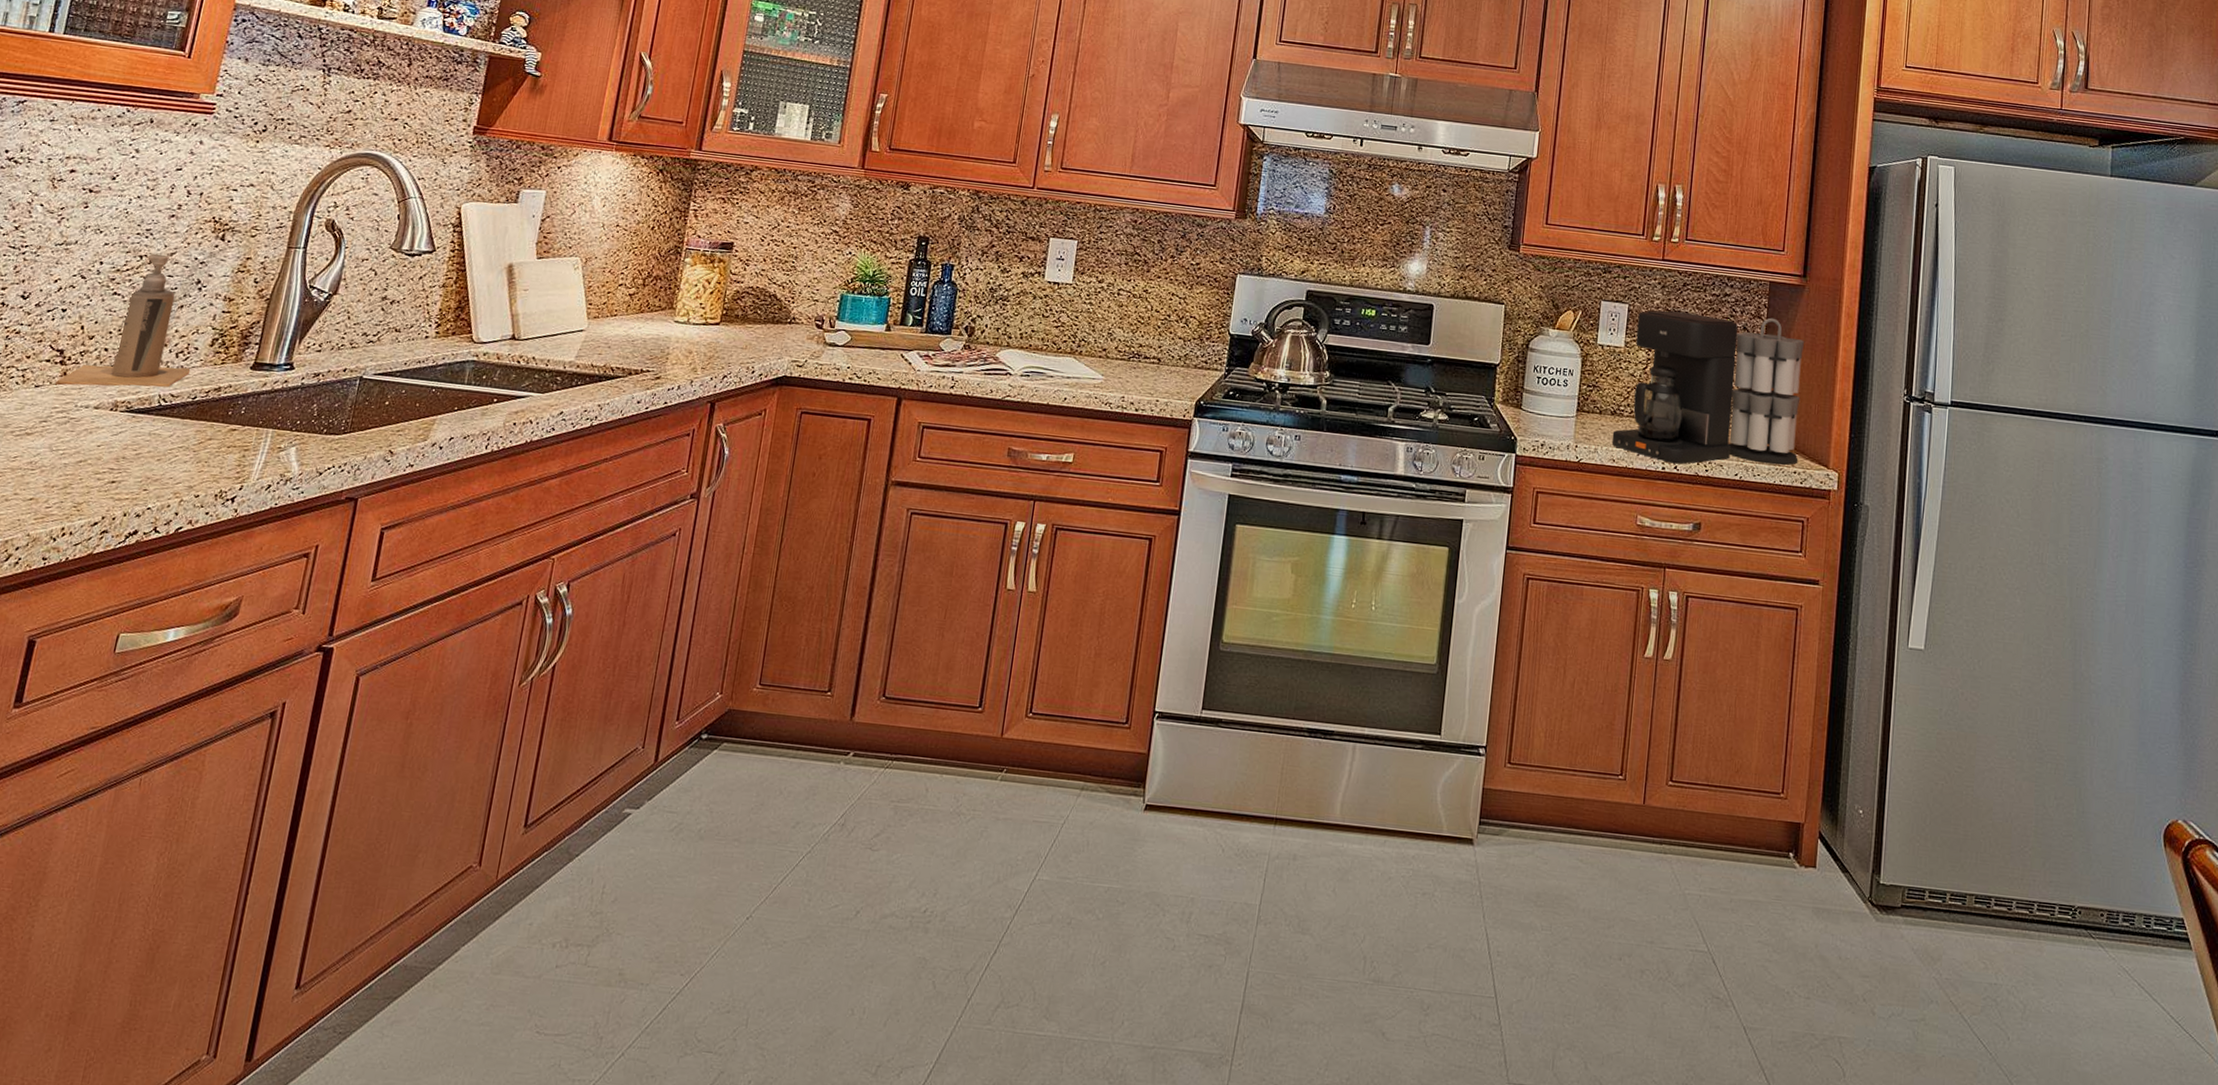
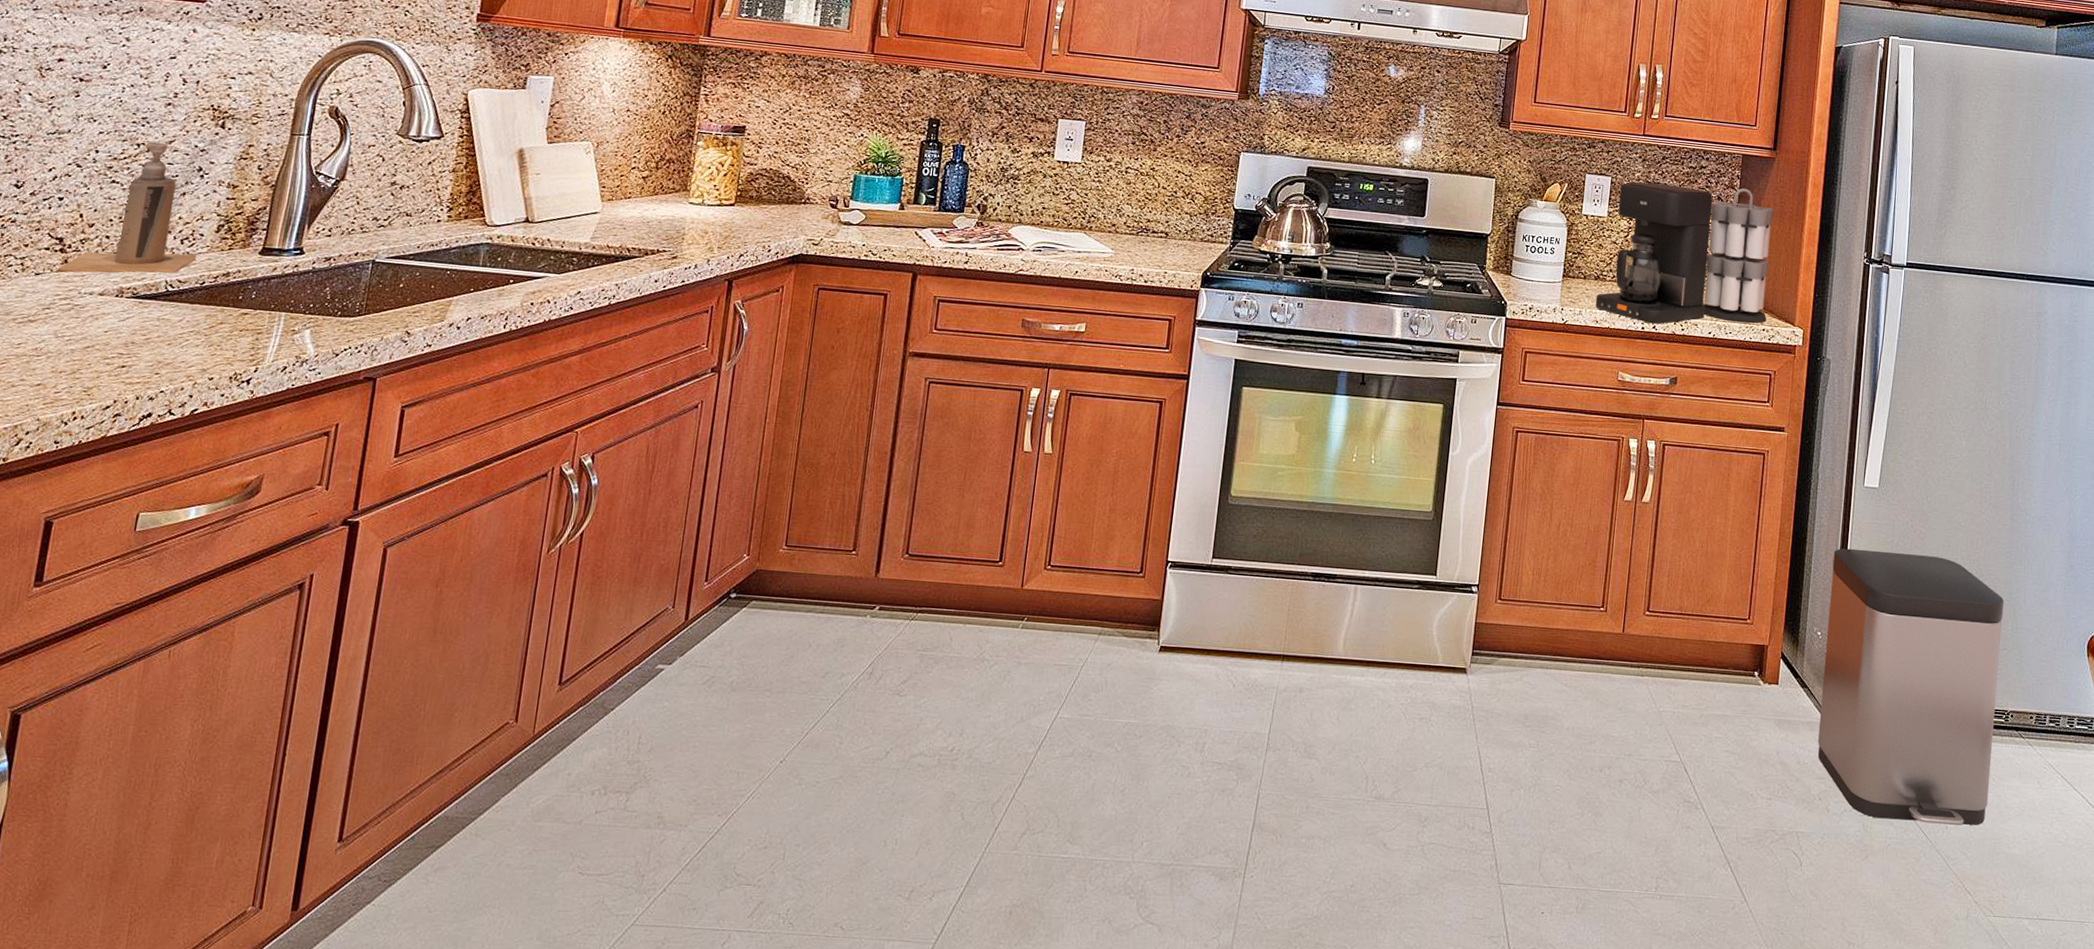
pedal bin: none [1860,716,2068,1037] -> present [1817,548,2004,825]

